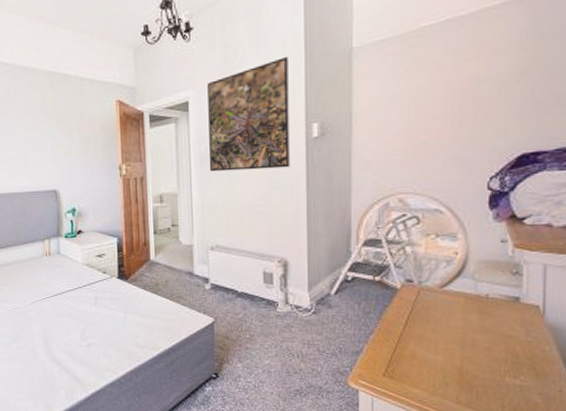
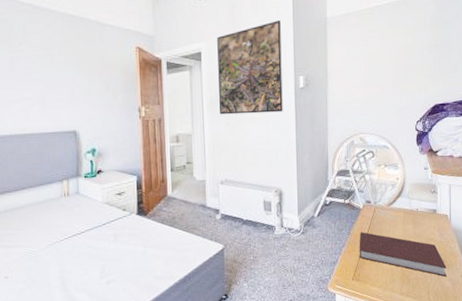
notebook: none [394,318,535,390] -> present [359,232,446,277]

